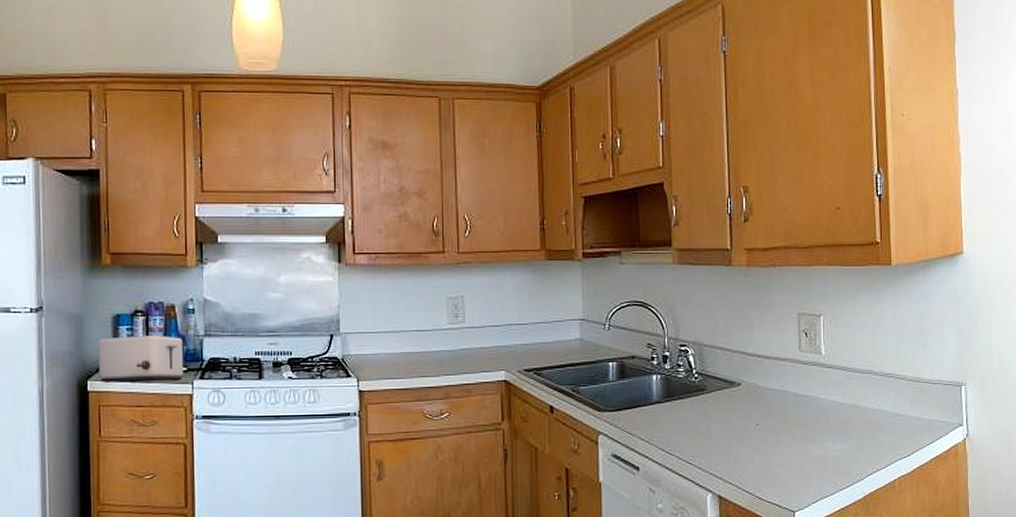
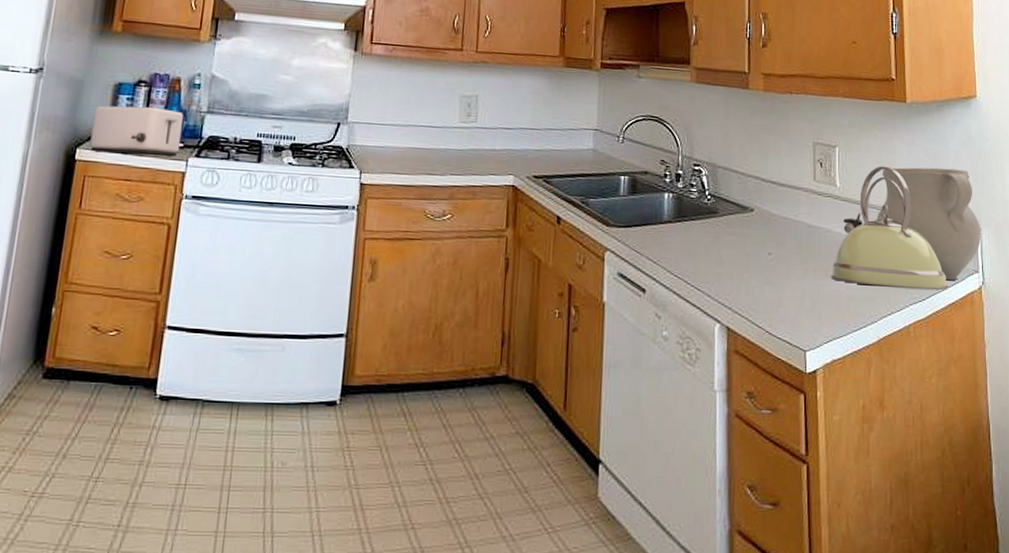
kettle: none [818,330,933,447] -> present [831,166,949,291]
ceramic jug: none [863,327,965,436] -> present [877,167,981,281]

